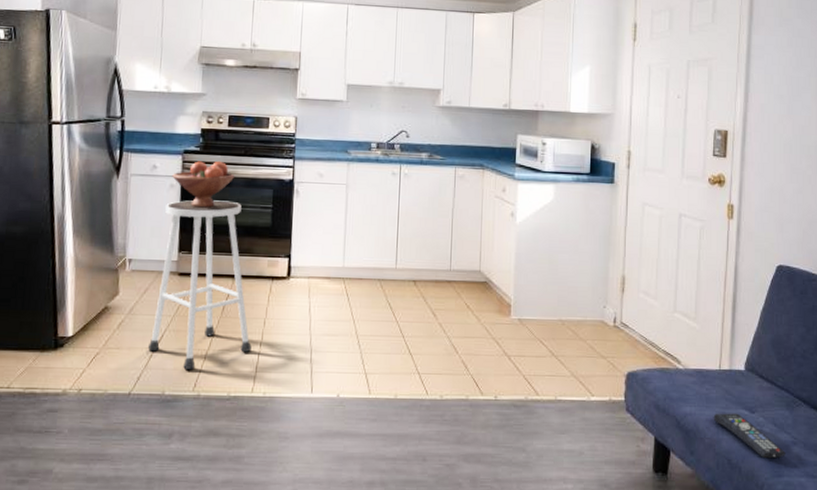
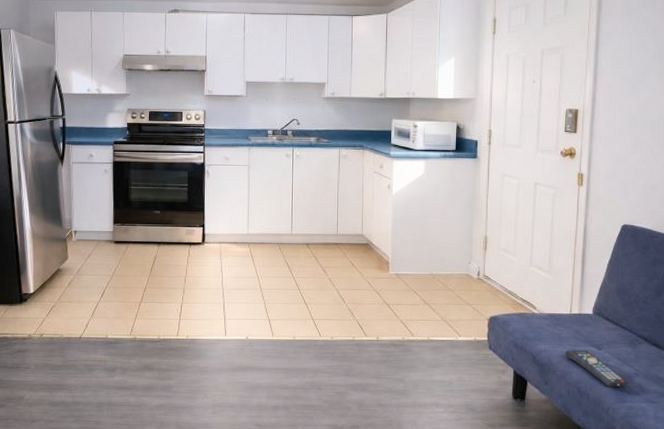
stool: present [147,200,252,370] -> none [92,182,176,318]
fruit bowl: present [172,161,235,208] -> none [105,149,157,188]

